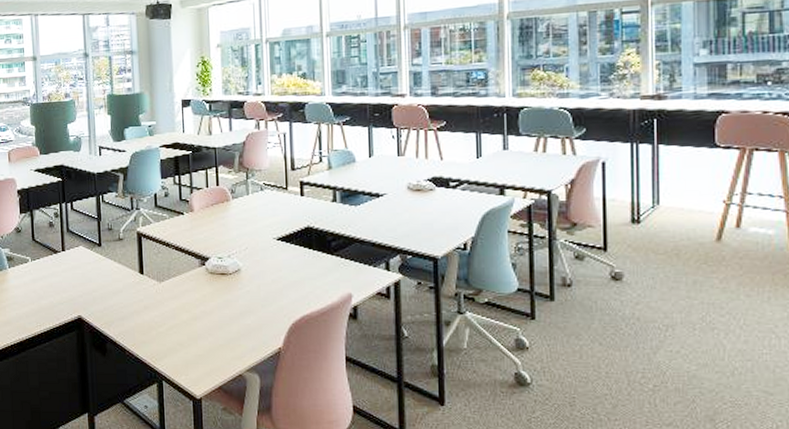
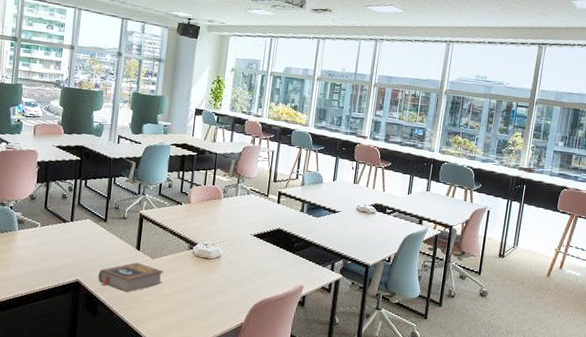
book: none [101,288,175,326] -> present [97,262,163,293]

